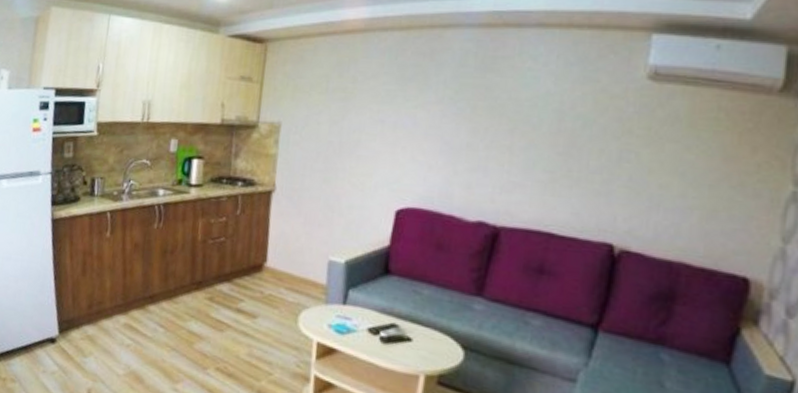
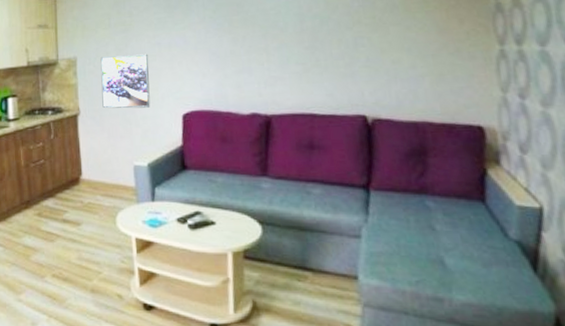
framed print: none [303,127,368,196] -> present [100,54,151,109]

